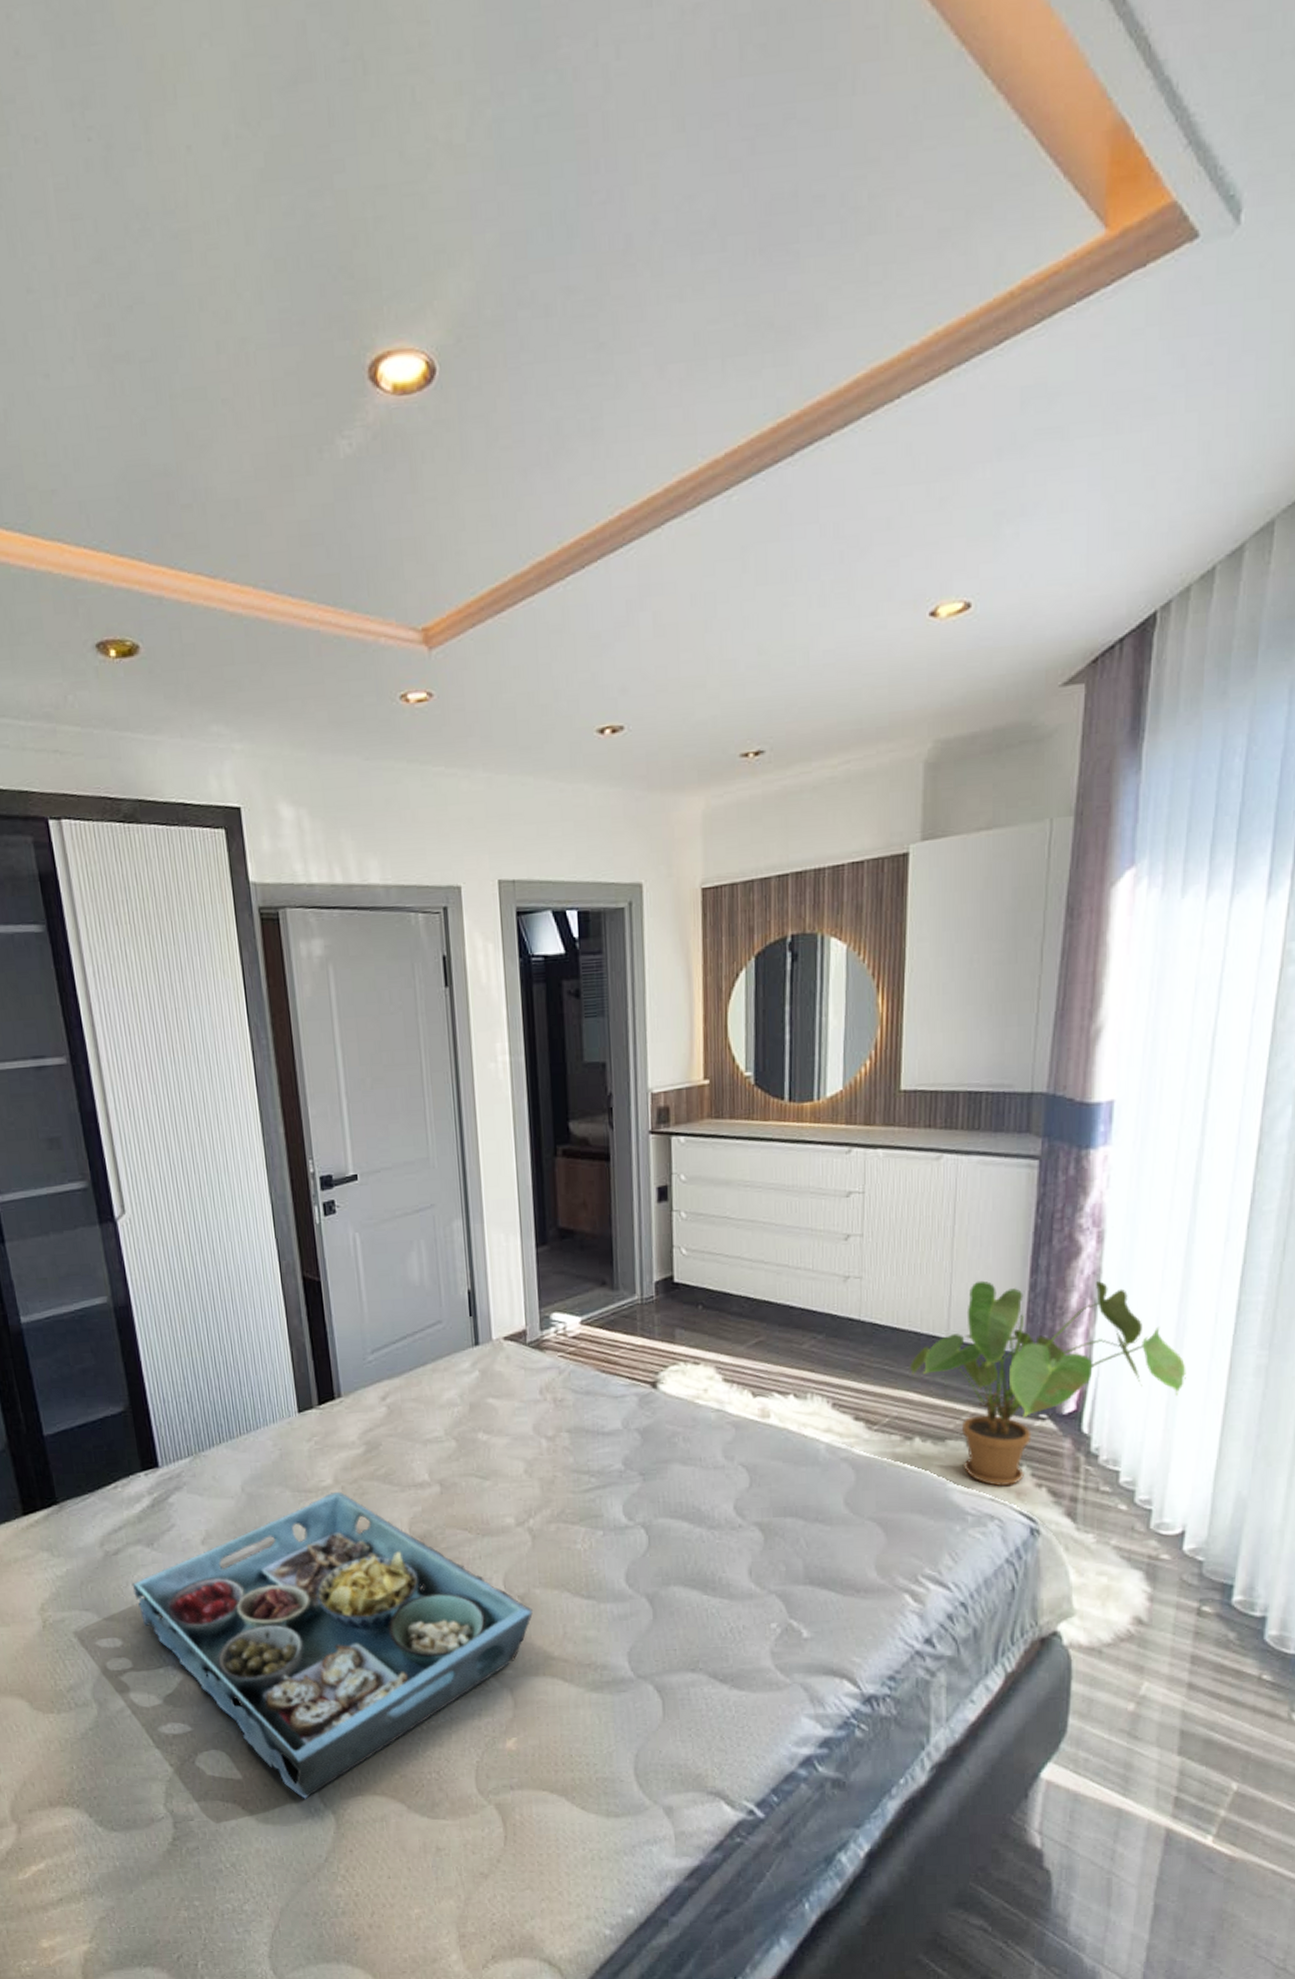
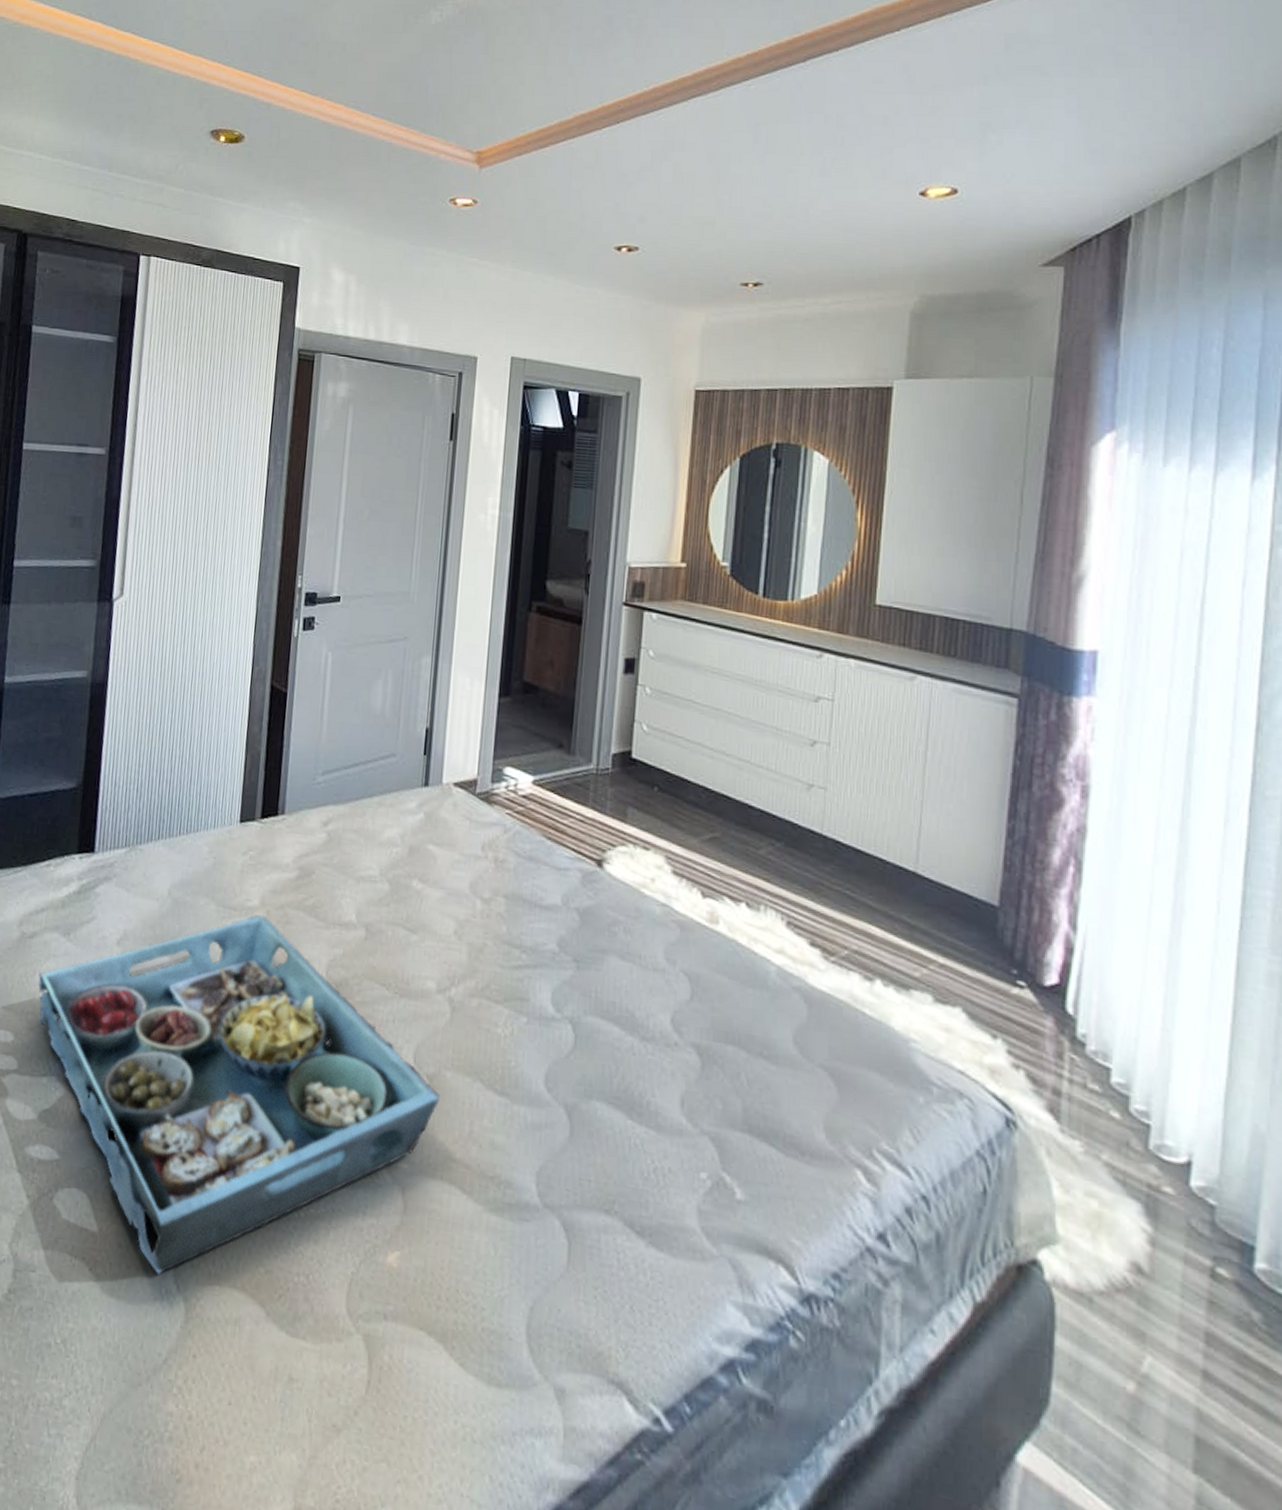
house plant: present [909,1280,1186,1486] -> none [872,815,1186,1060]

